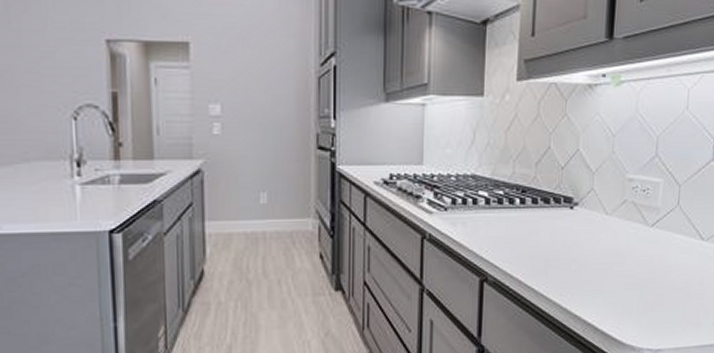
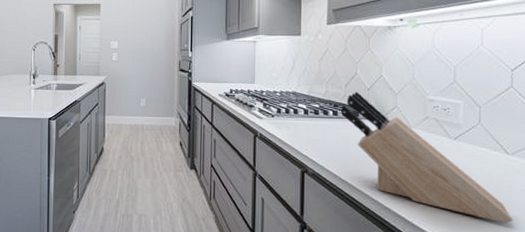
knife block: none [528,171,702,320] -> present [340,91,513,224]

